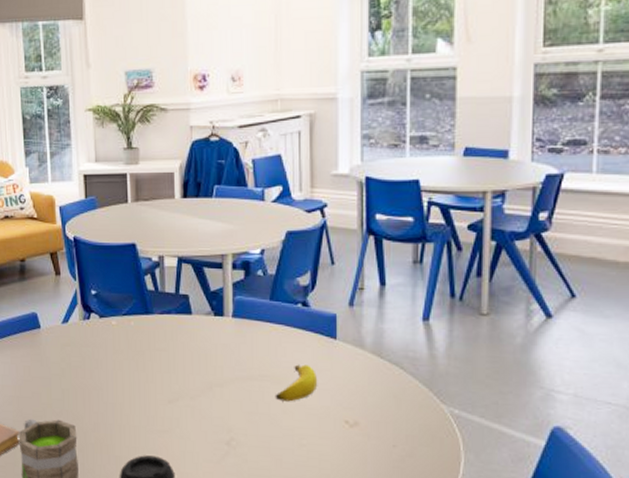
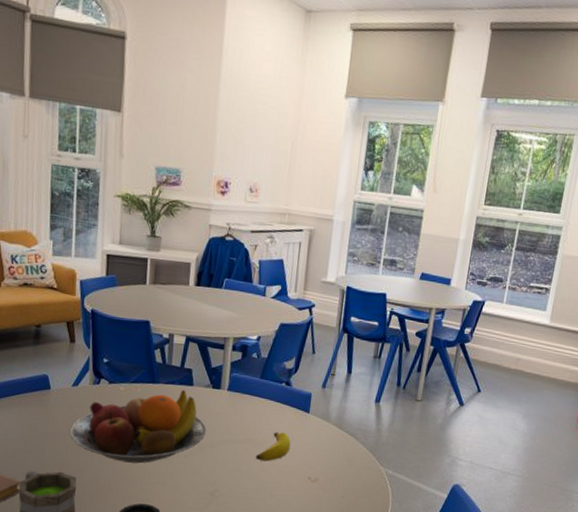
fruit bowl: none [65,319,213,408] -> present [70,389,207,464]

